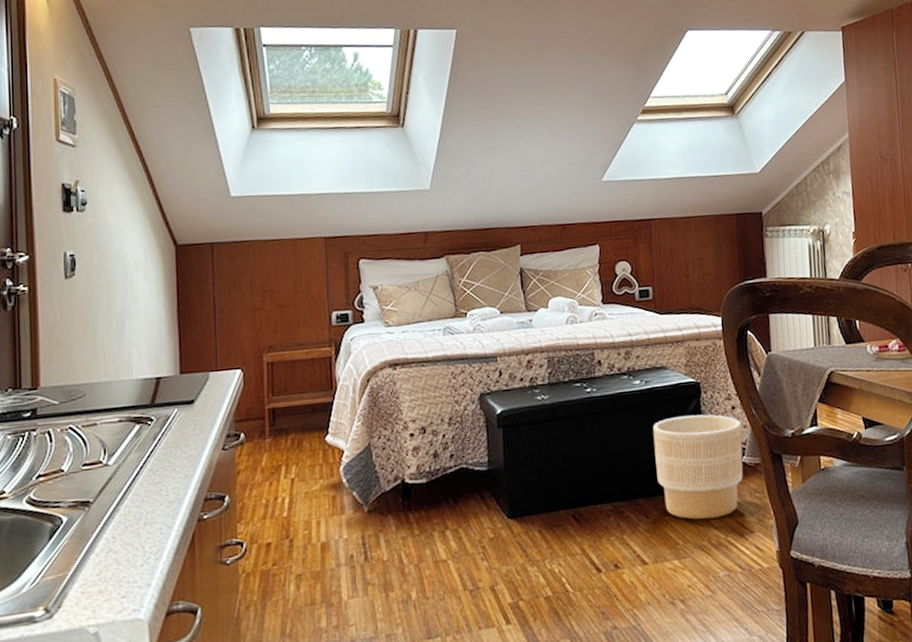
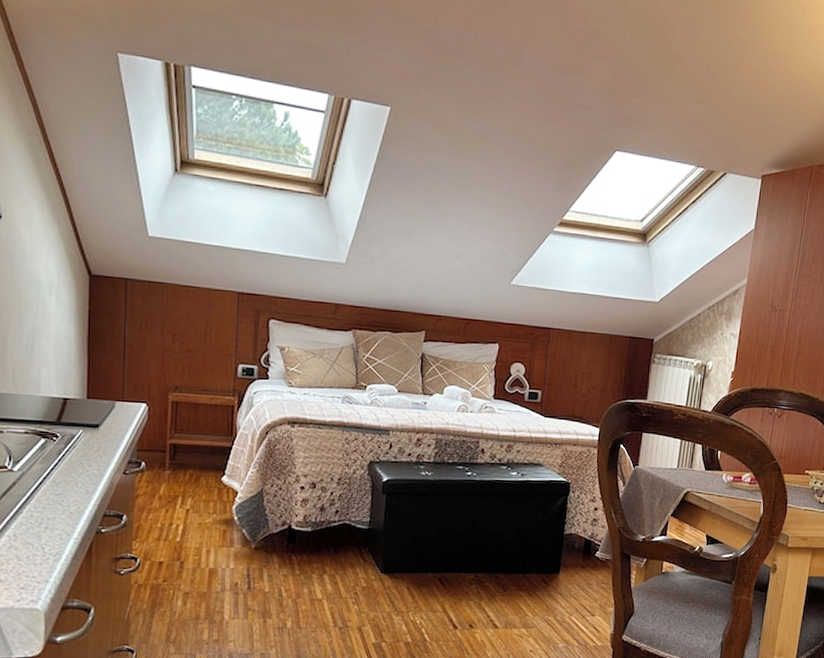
planter: present [652,414,743,520] -> none [518,508,601,599]

